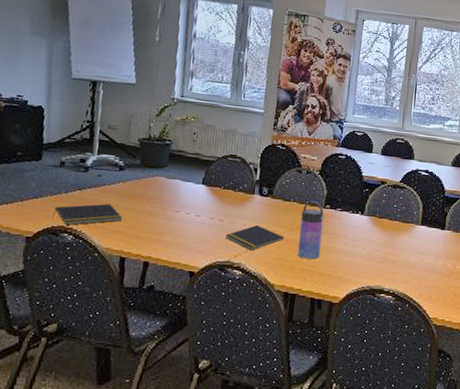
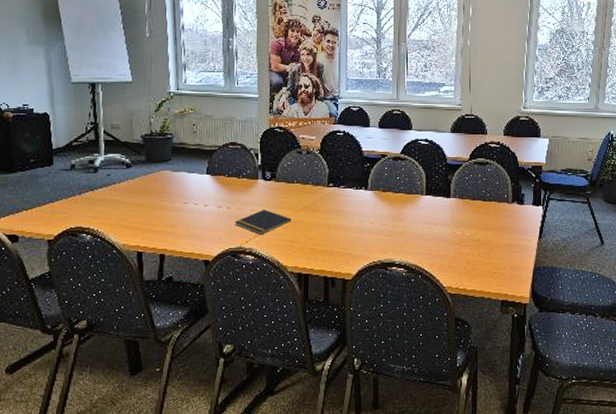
notepad: present [53,203,123,225] -> none [70,201,135,225]
water bottle: present [298,201,324,259] -> none [306,181,329,238]

